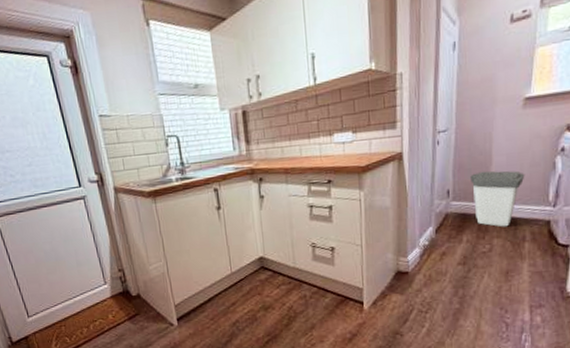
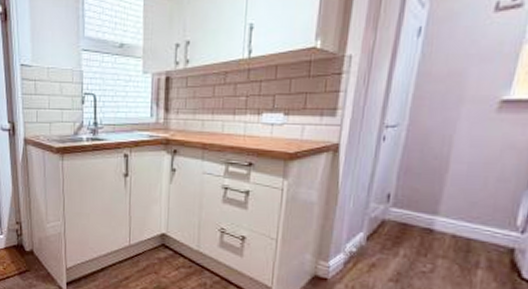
trash can: present [470,170,525,227] -> none [418,178,489,247]

